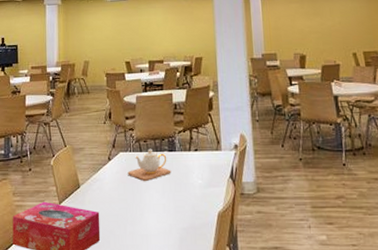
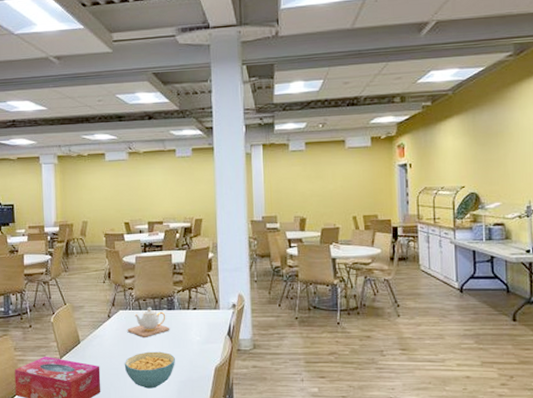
cereal bowl: none [124,196,177,237] -> present [124,351,175,389]

